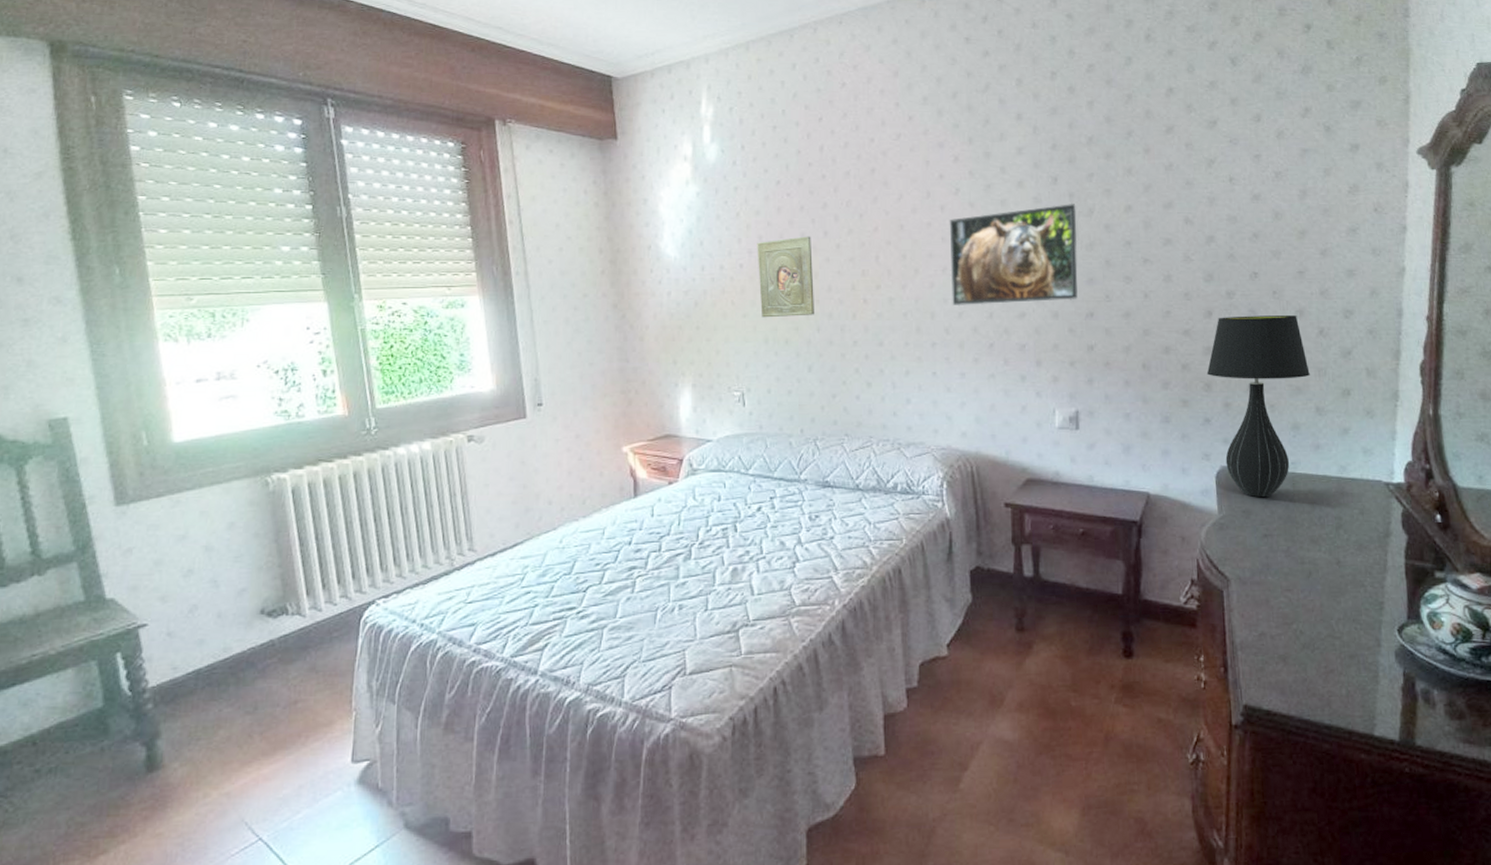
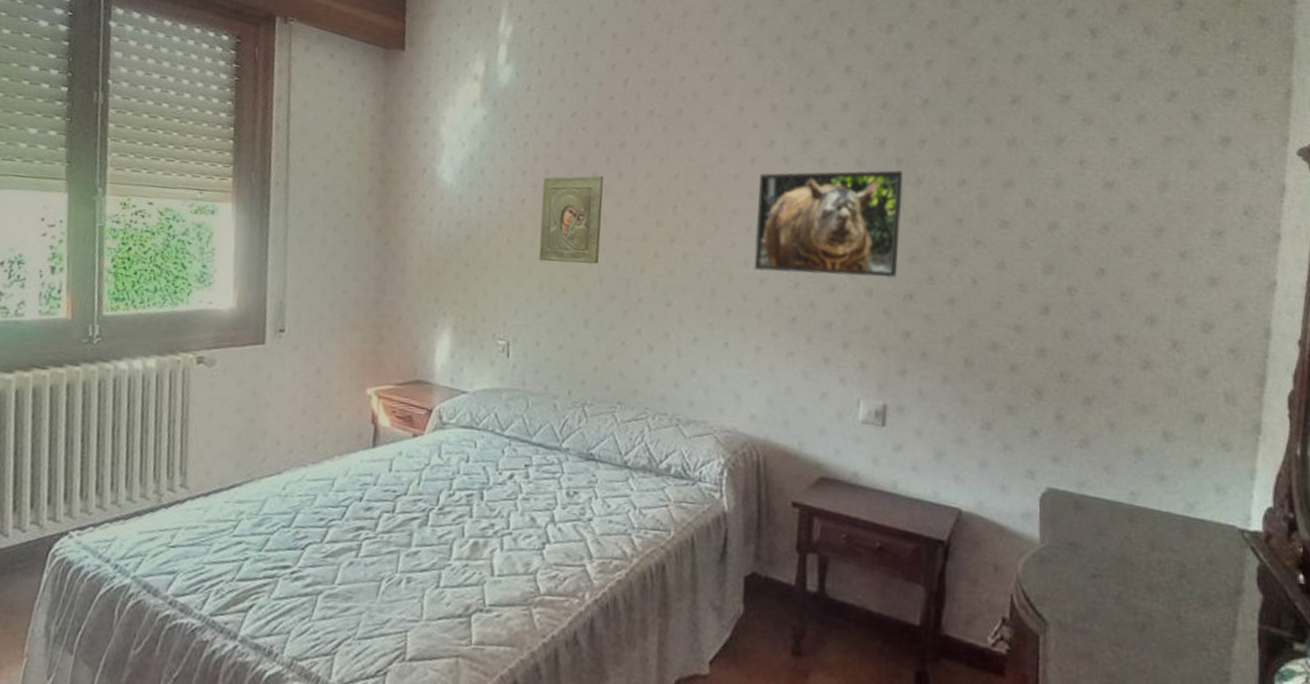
table lamp: present [1206,316,1310,498] -> none [1038,315,1158,531]

